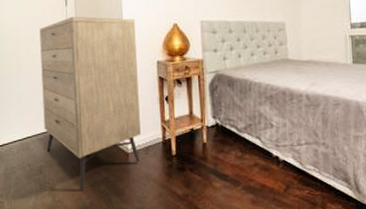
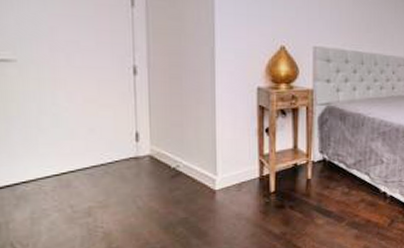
dresser: present [39,16,141,190] -> none [89,22,232,234]

